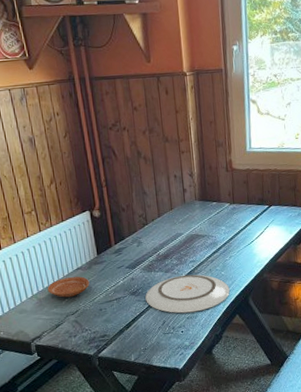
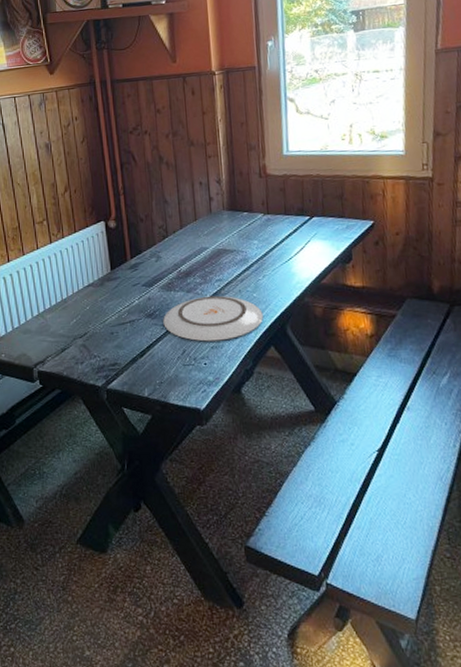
plate: present [47,276,90,298] -> none [54,294,101,318]

